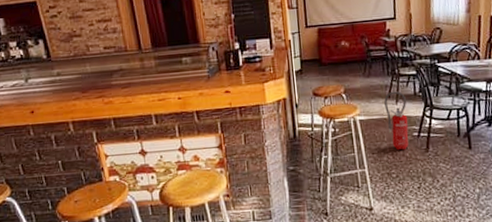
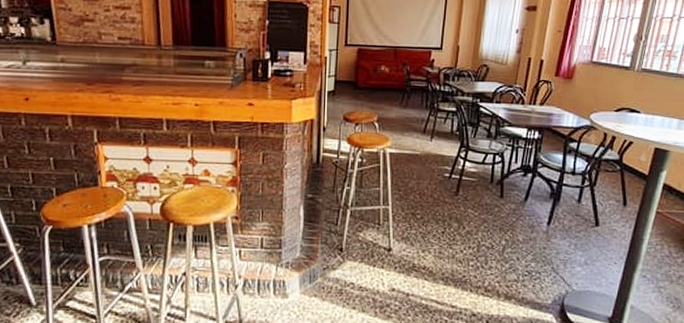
fire extinguisher: present [384,91,409,151] -> none [419,126,441,191]

